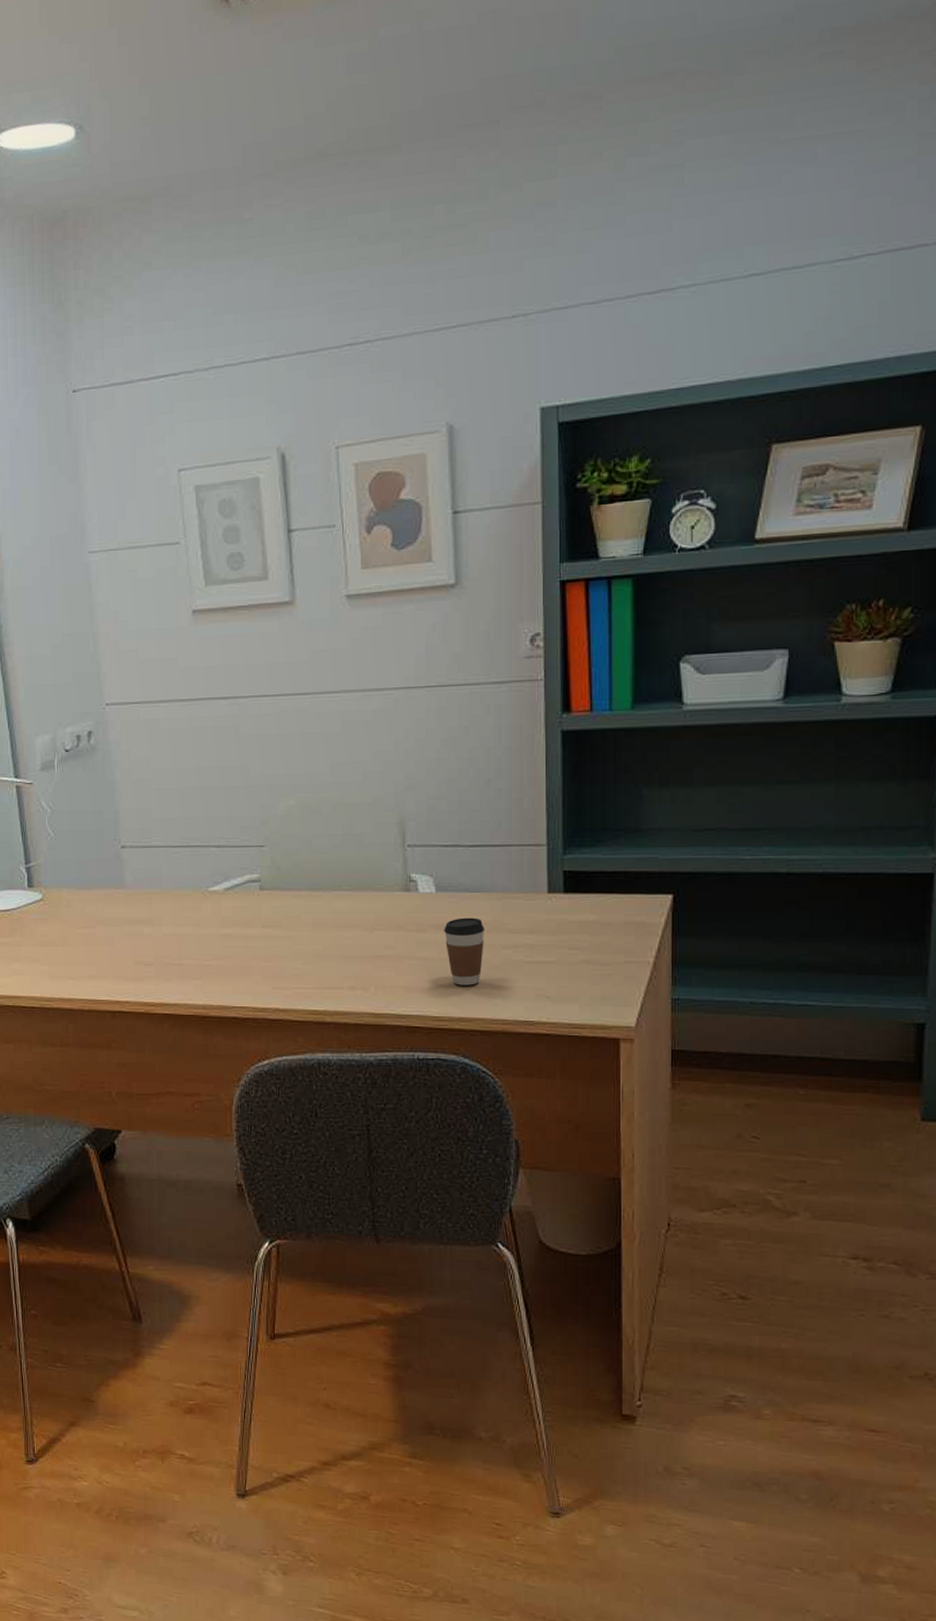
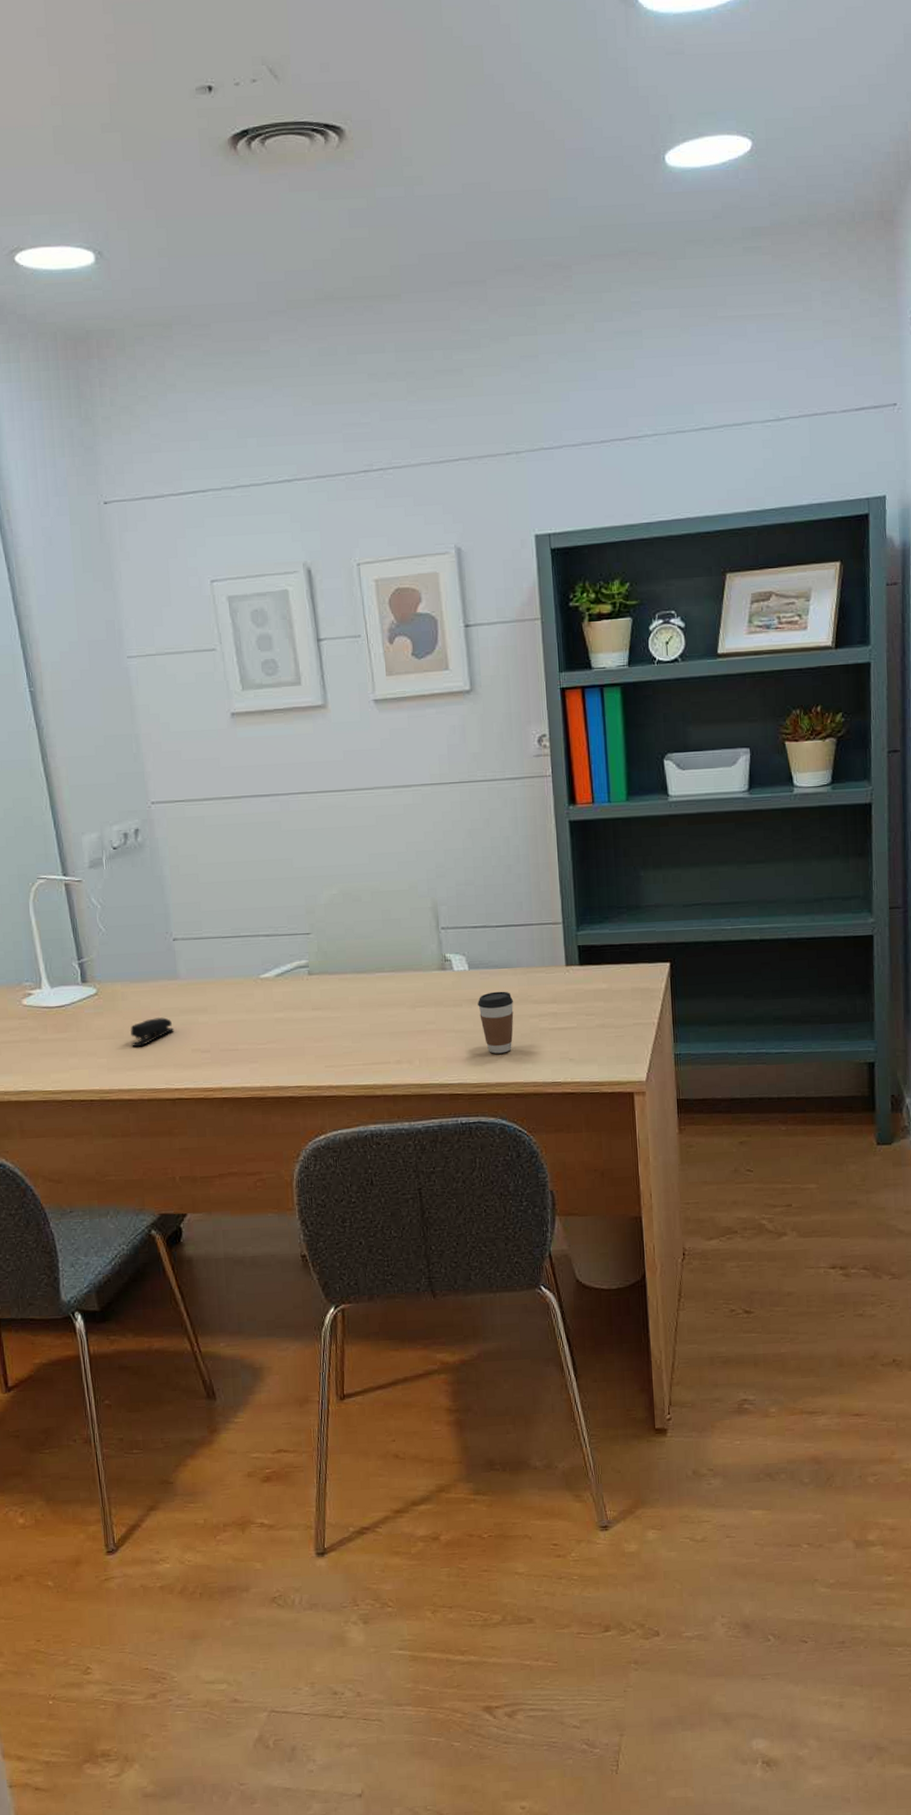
stapler: none [74,927,118,956] -> present [130,1017,175,1047]

